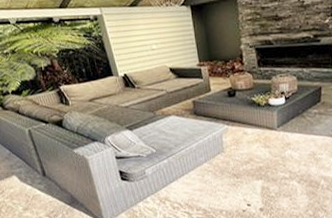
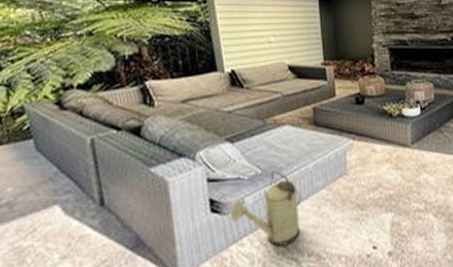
watering can: none [136,149,189,204] -> present [231,170,301,247]

